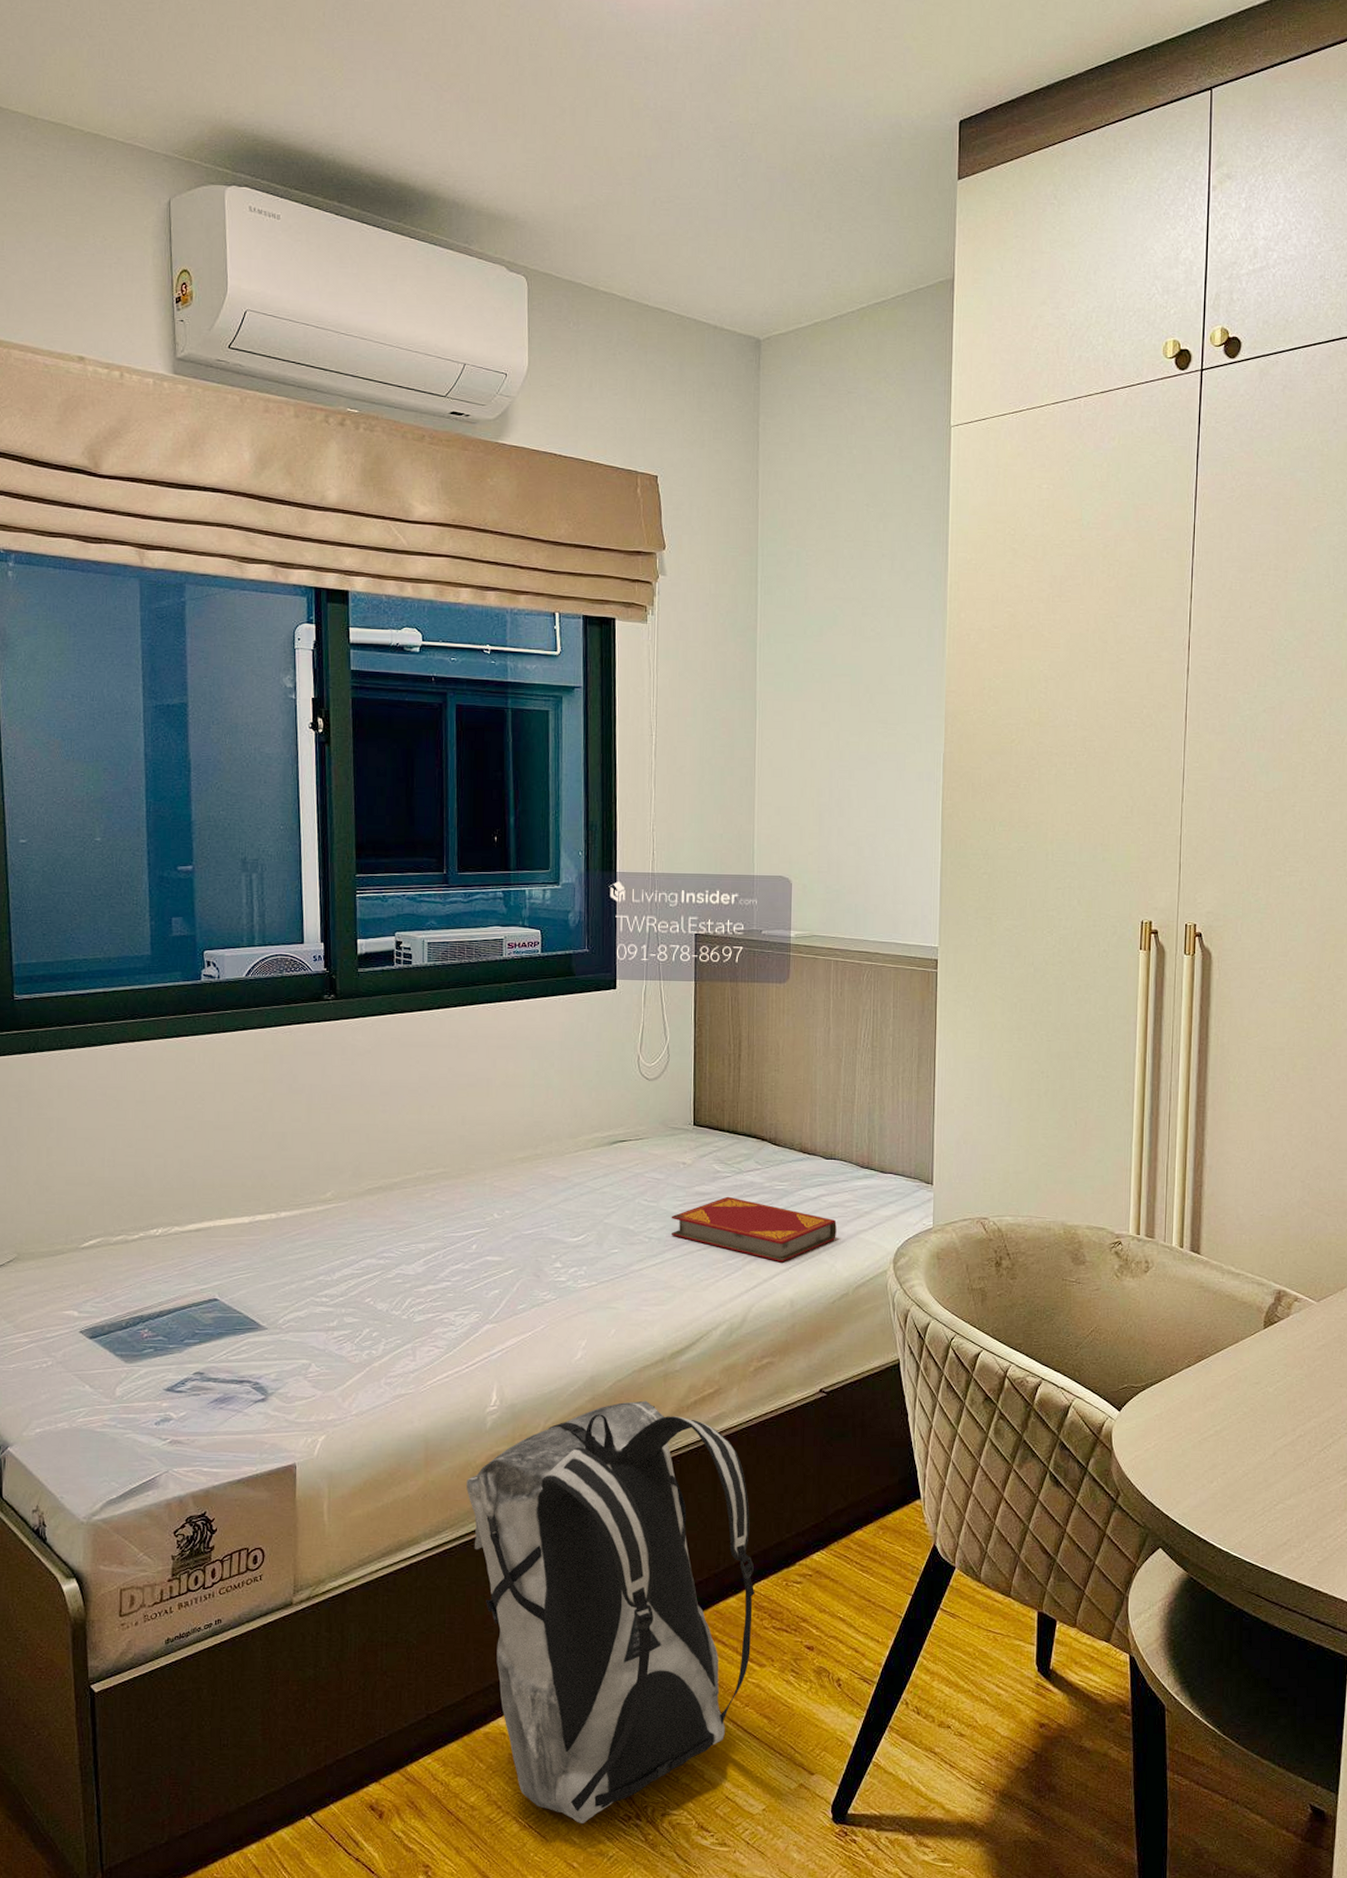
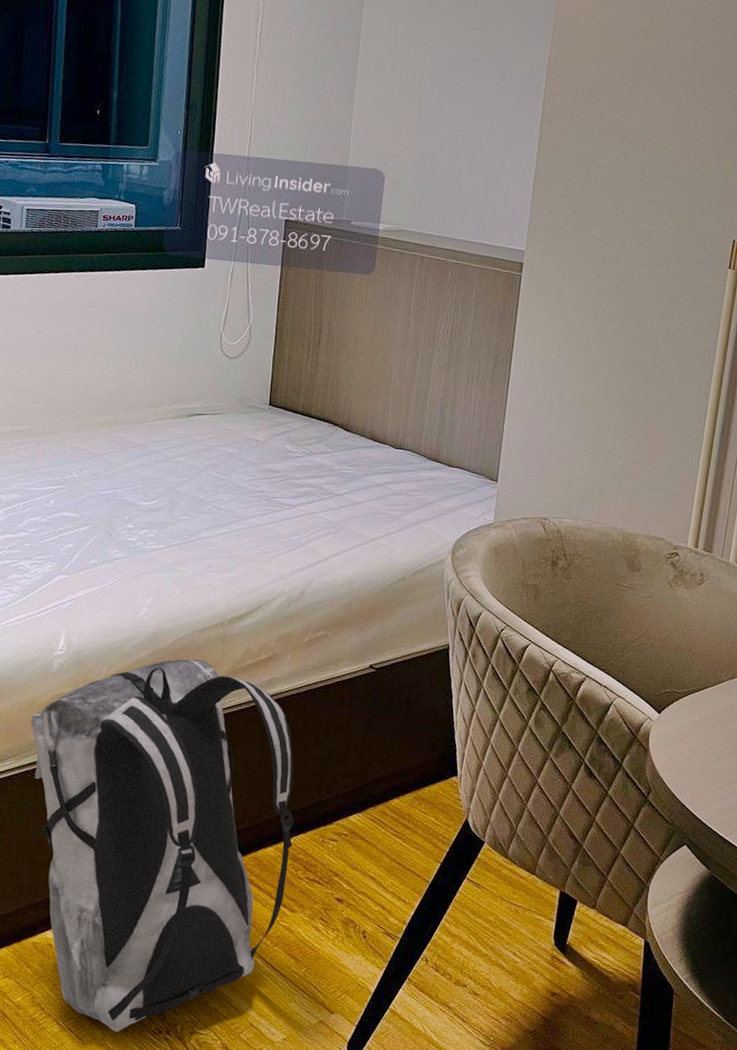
hardback book: present [671,1196,837,1263] -> none [240,475,400,543]

